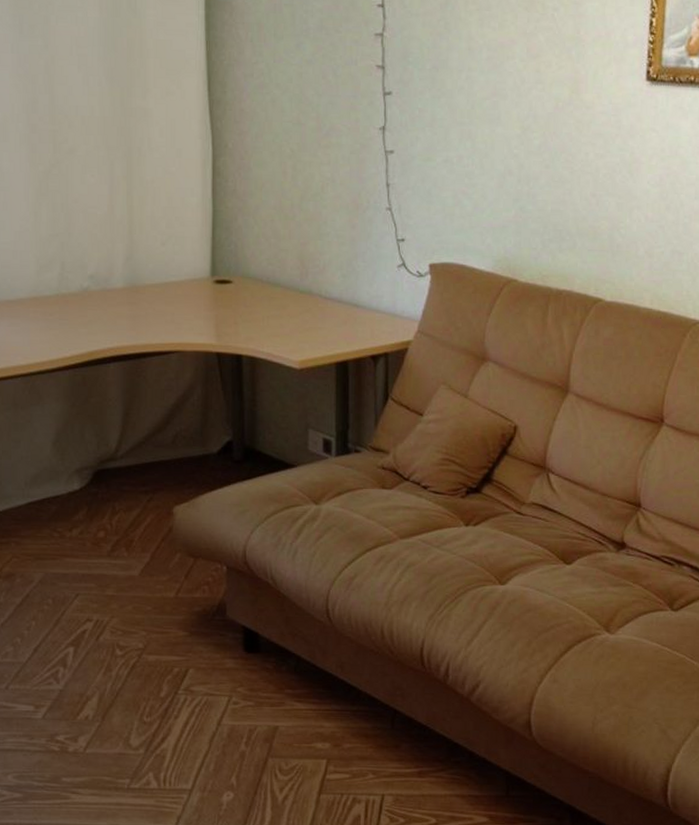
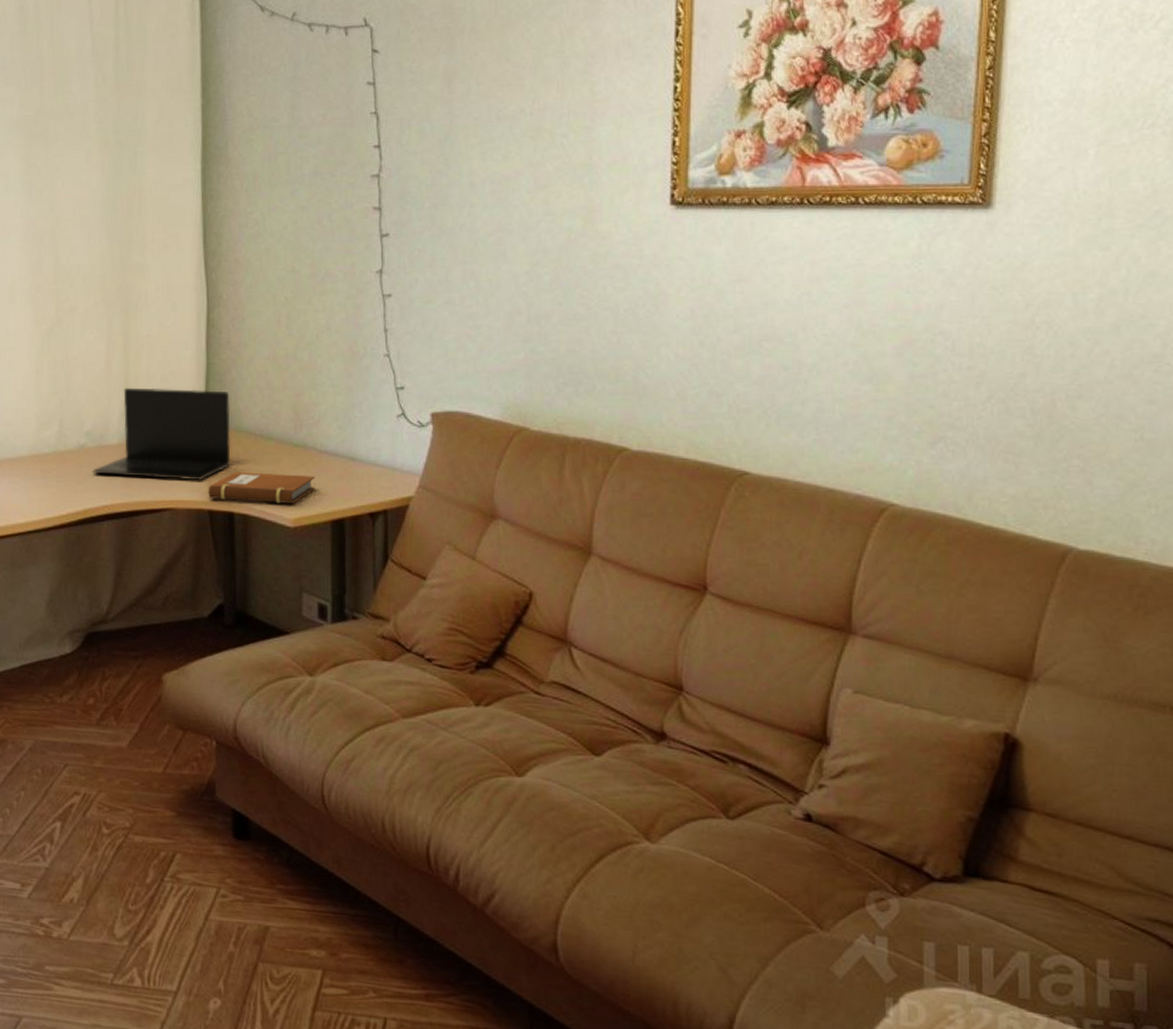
laptop: none [97,232,238,324] -> present [93,387,231,480]
notebook: none [215,316,321,347] -> present [207,472,316,504]

